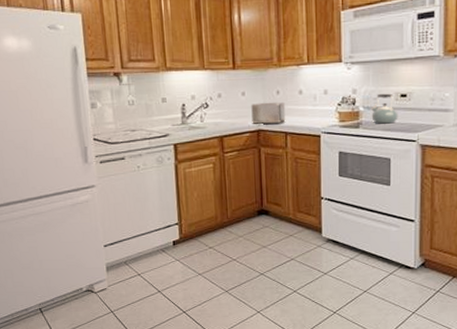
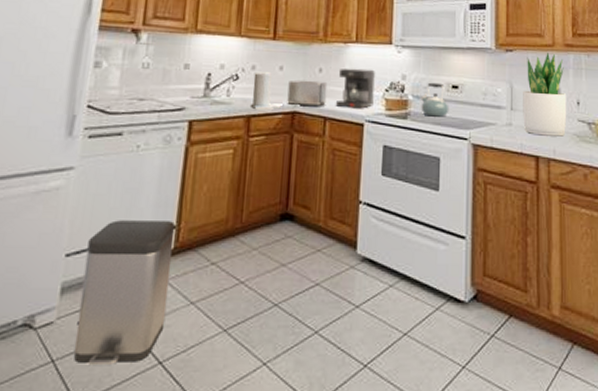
pedal bin: none [117,220,183,314] -> present [74,220,176,365]
paper towel: none [221,98,247,131] -> present [249,71,281,111]
coffee maker: none [293,87,328,123] -> present [335,68,375,109]

